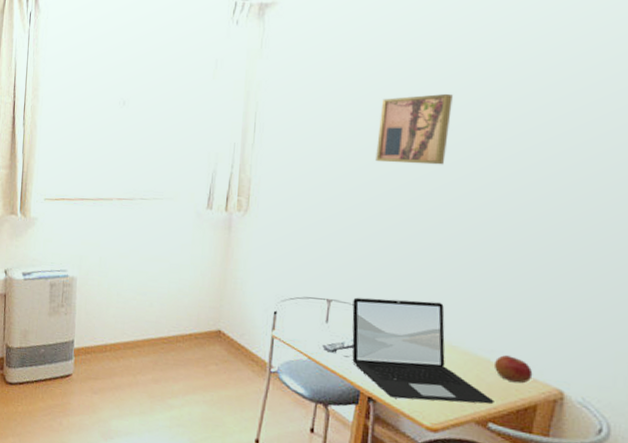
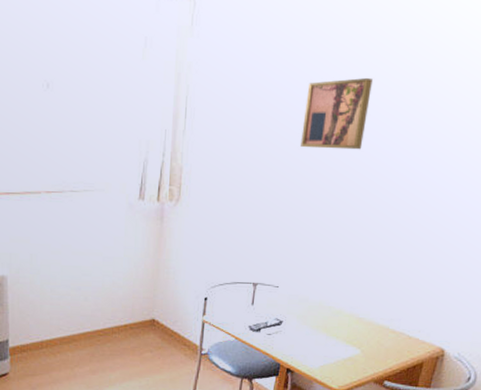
laptop: present [352,297,494,404] -> none [274,279,390,368]
apple: present [495,355,533,384] -> none [392,323,422,346]

